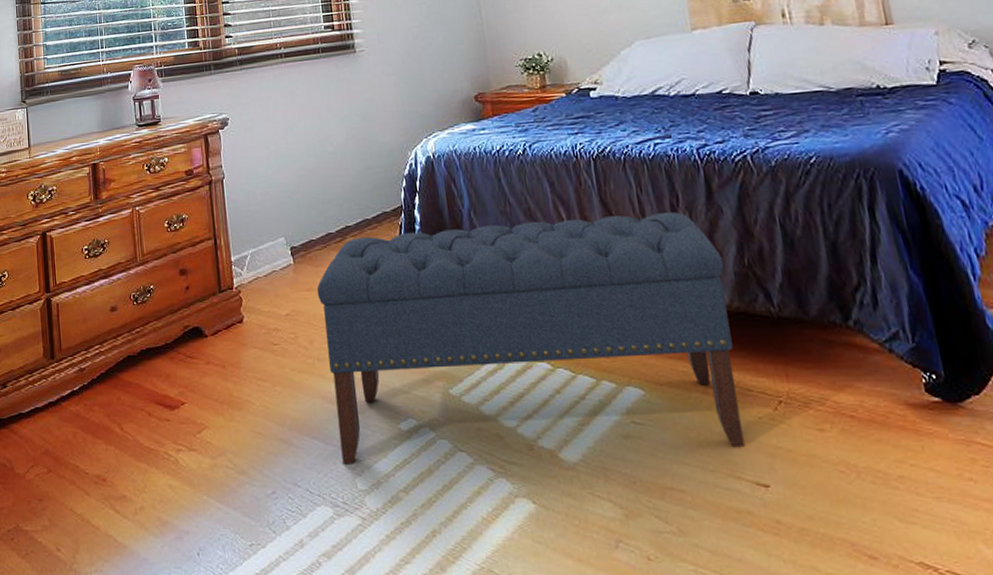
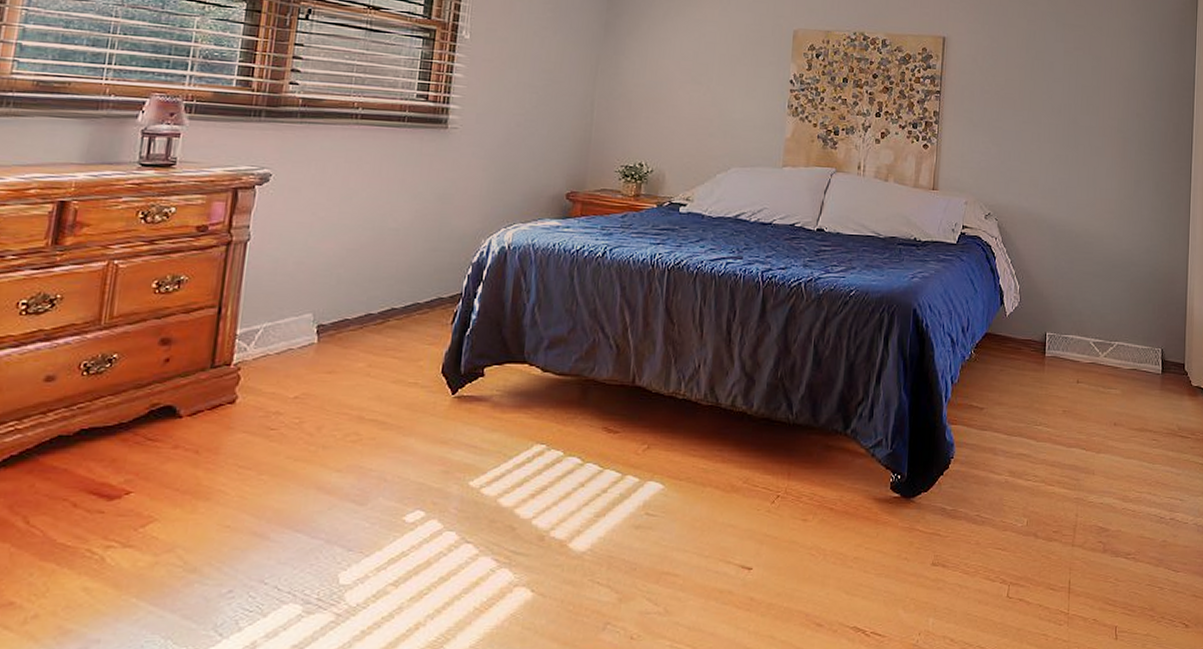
bench: present [316,212,745,464] -> none [327,321,761,559]

